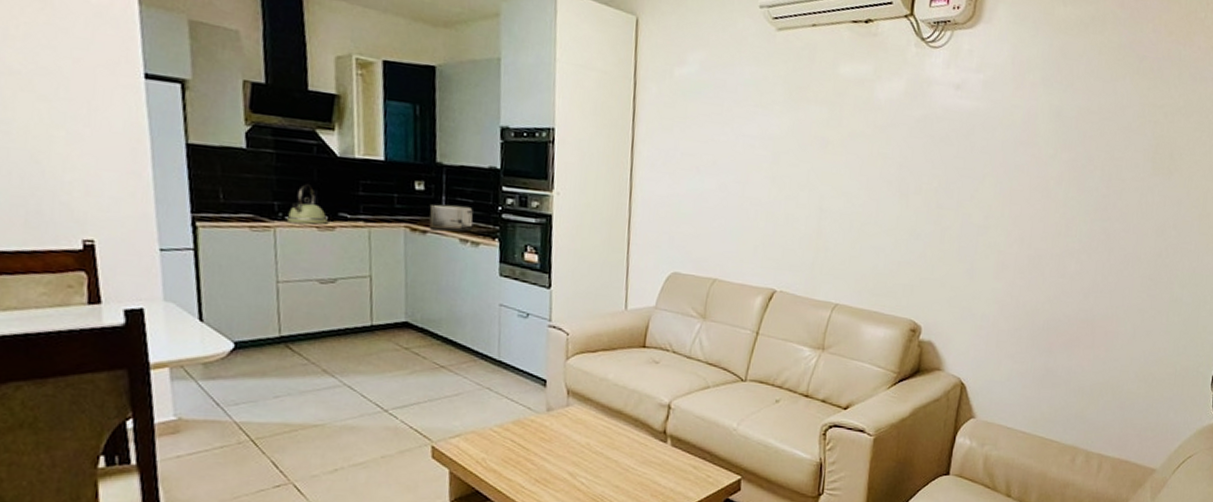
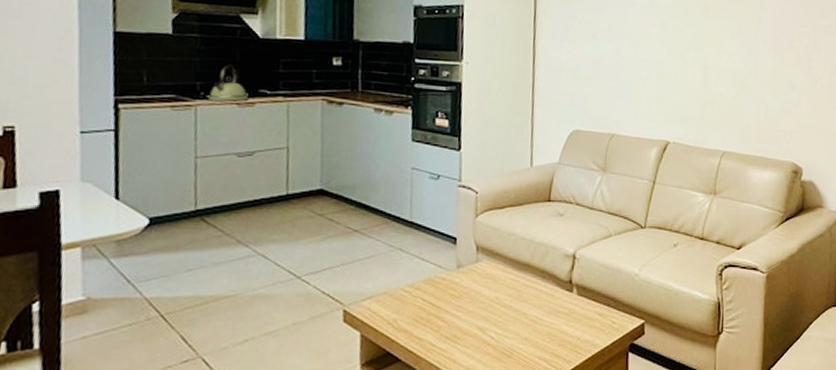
toaster: present [428,203,475,232] -> none [345,77,389,102]

